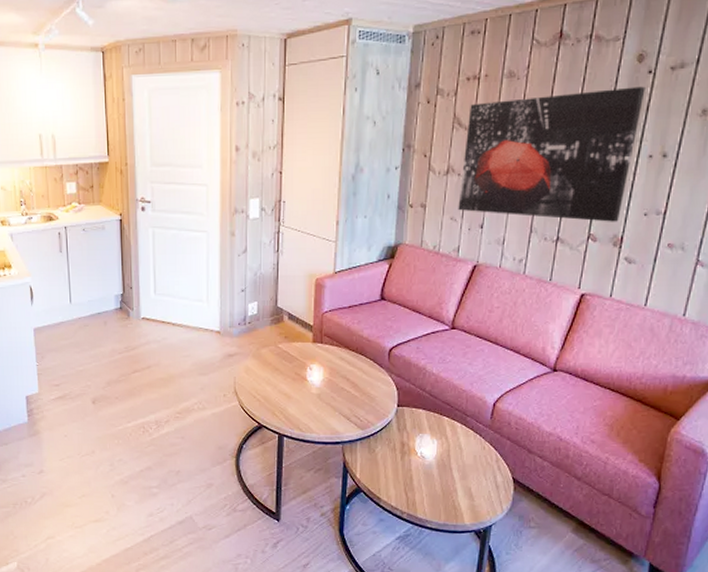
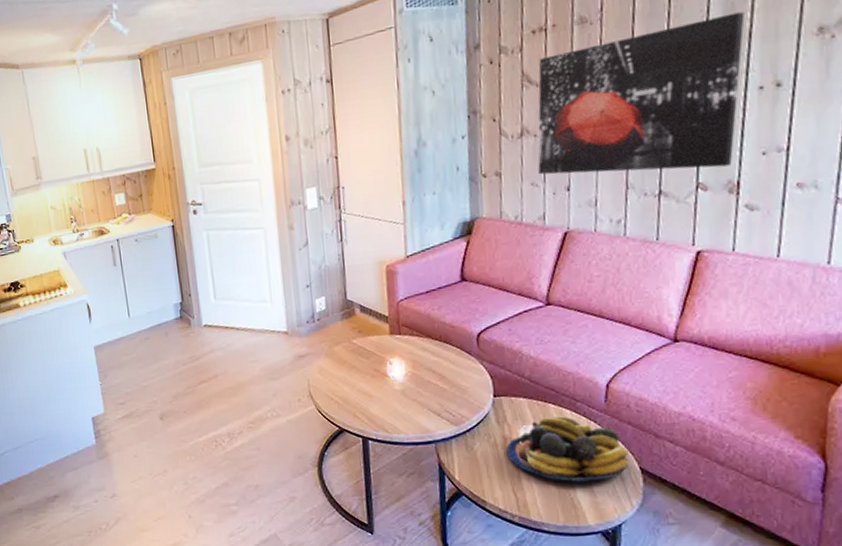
fruit bowl: none [403,428,505,488] -> present [506,416,629,483]

